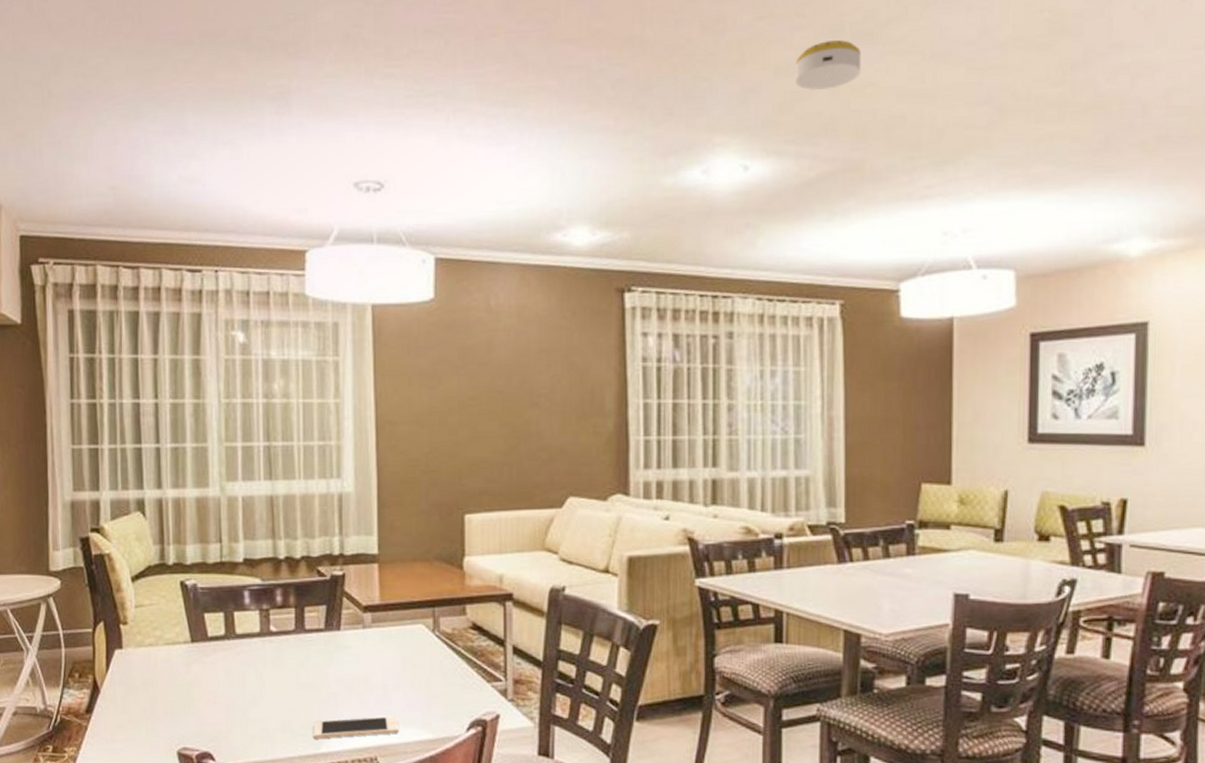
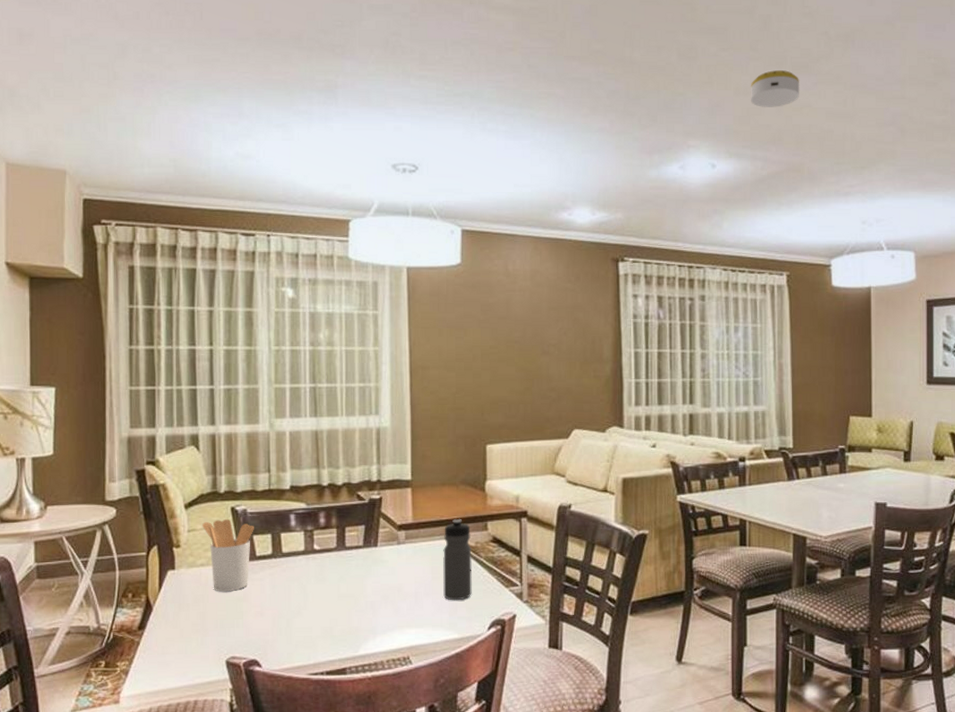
utensil holder: none [150,594,205,676] -> present [202,518,254,592]
cell phone: present [313,716,399,738] -> none [352,620,429,642]
water bottle: none [415,601,448,696] -> present [443,519,472,601]

